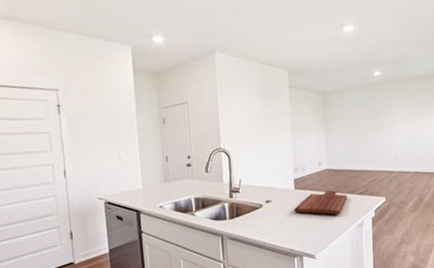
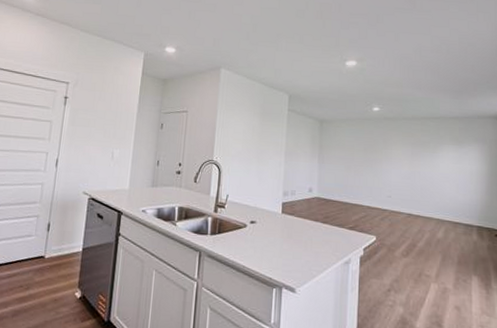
cutting board: present [294,190,348,215] -> none [279,220,336,248]

